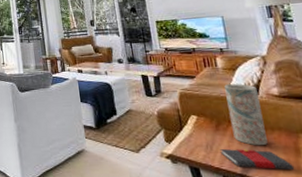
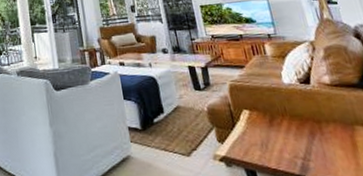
book: present [219,149,295,171] -> none [275,145,354,168]
vase: present [224,84,268,146] -> none [275,72,324,142]

